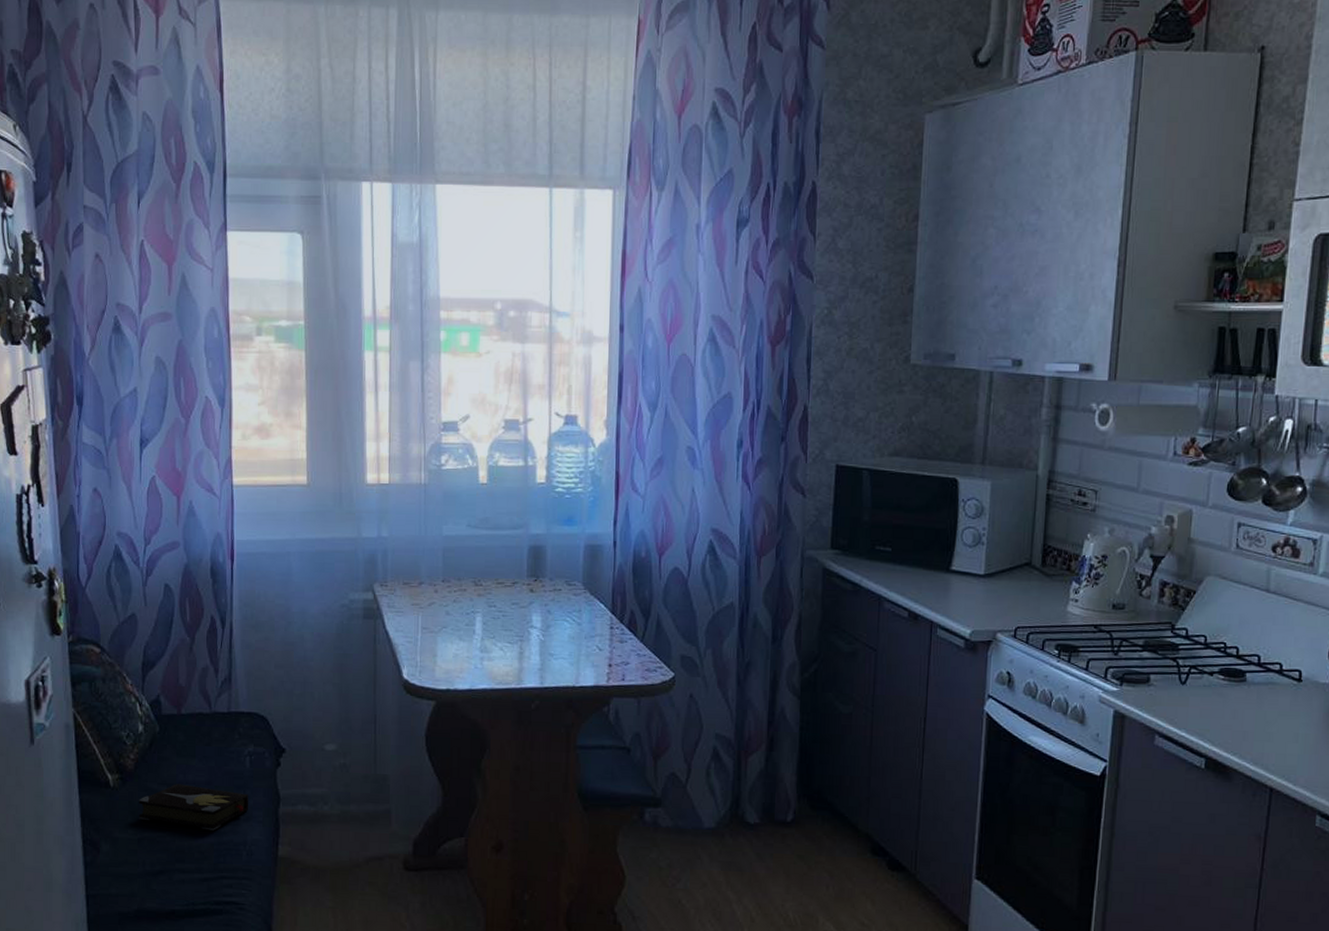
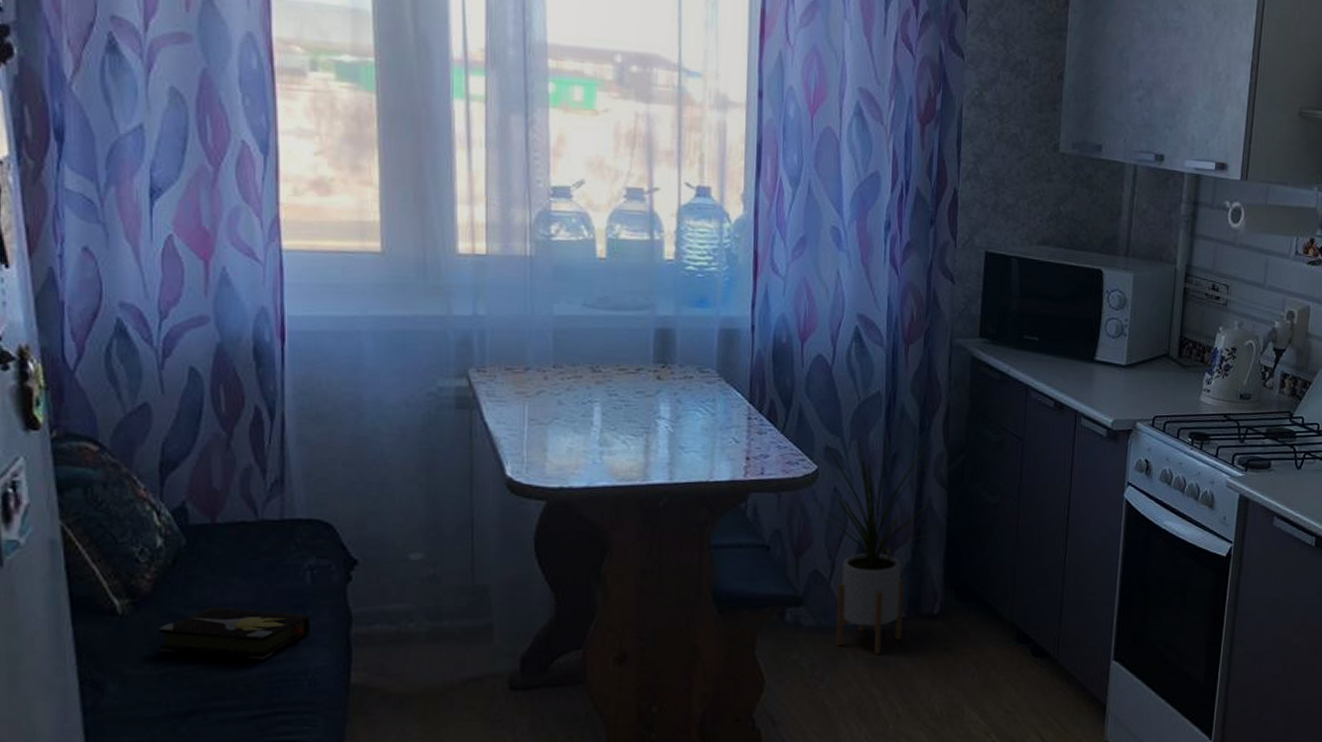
house plant: none [672,635,788,858] -> present [815,426,935,654]

